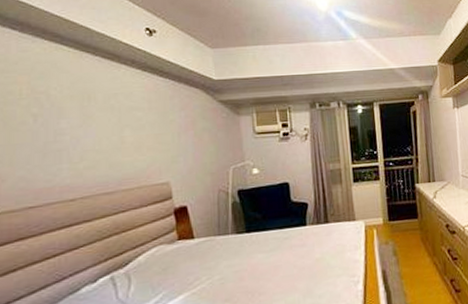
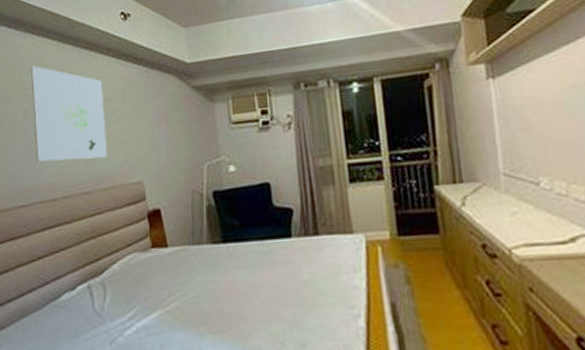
wall art: none [41,70,131,164] -> present [30,66,107,162]

